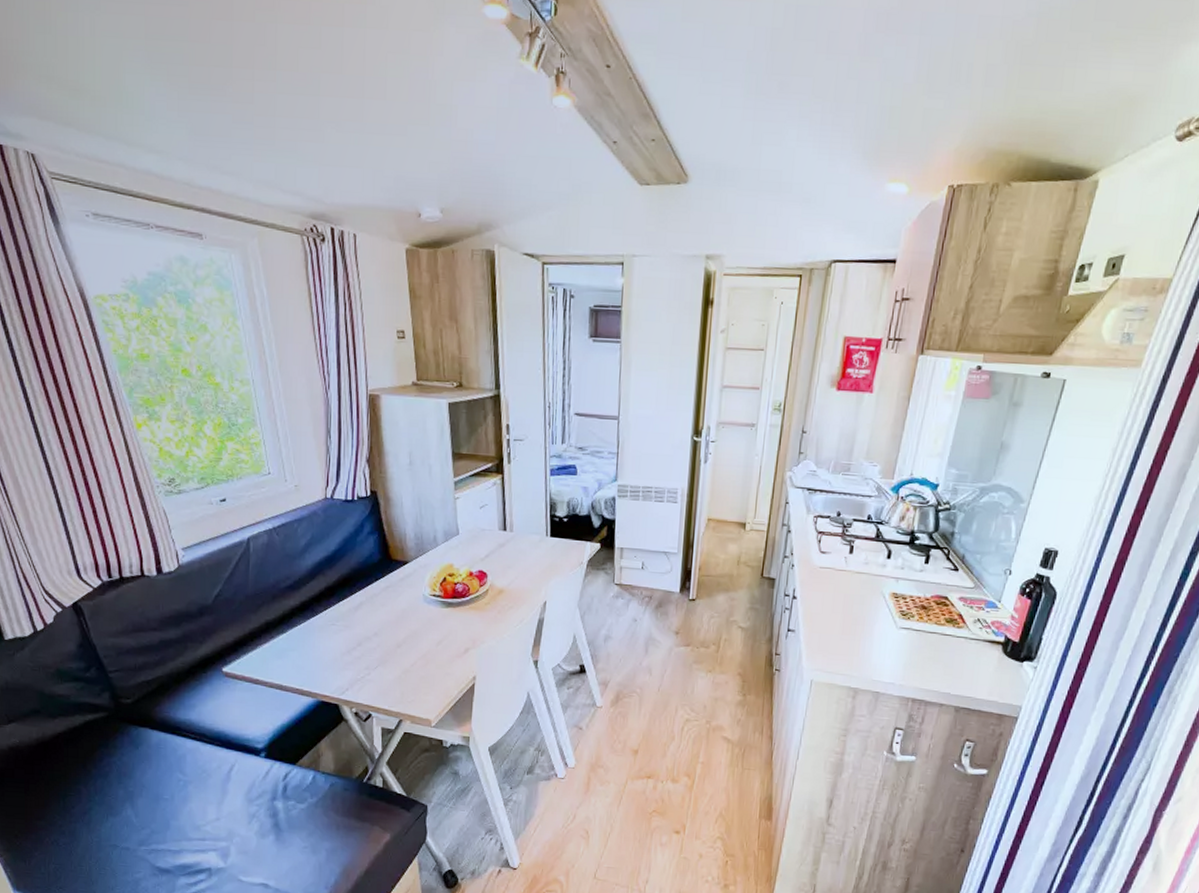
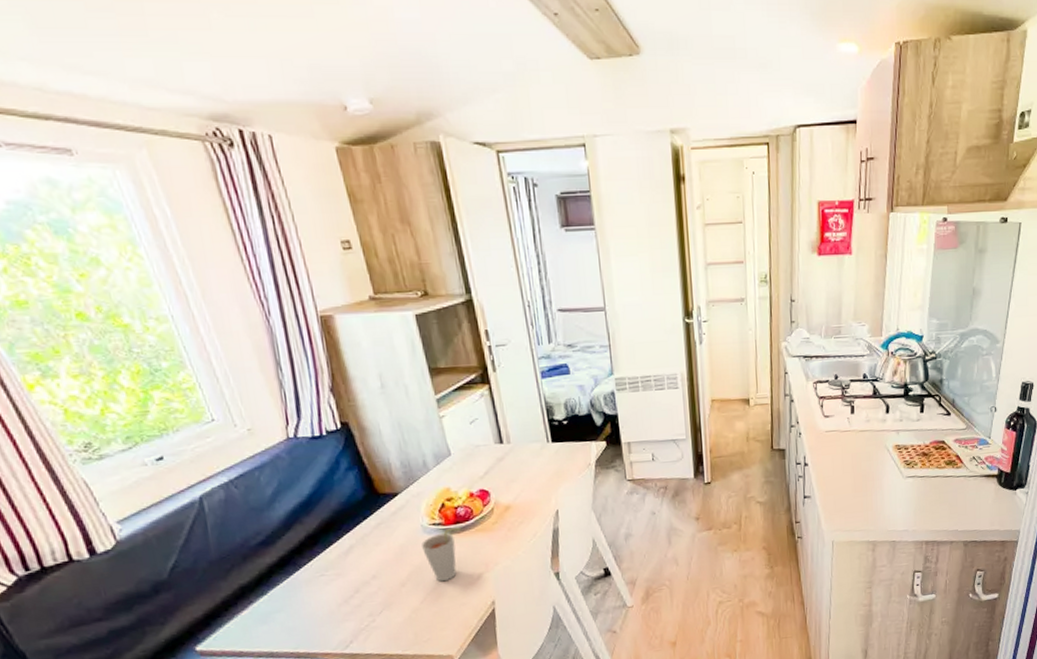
cup: none [420,601,457,650] -> present [422,527,462,582]

